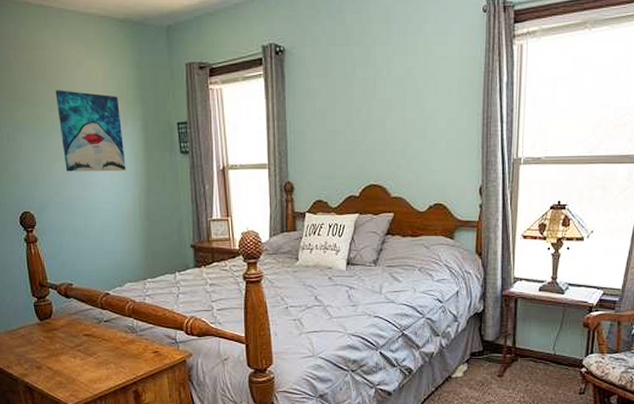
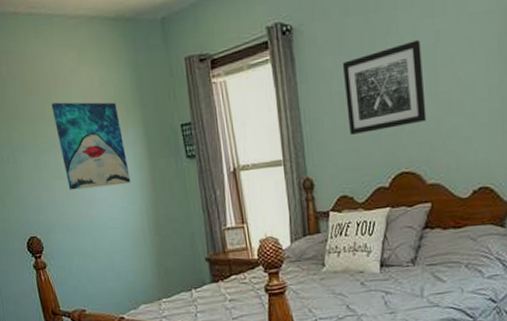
wall art: none [326,73,395,149] -> present [342,40,427,136]

